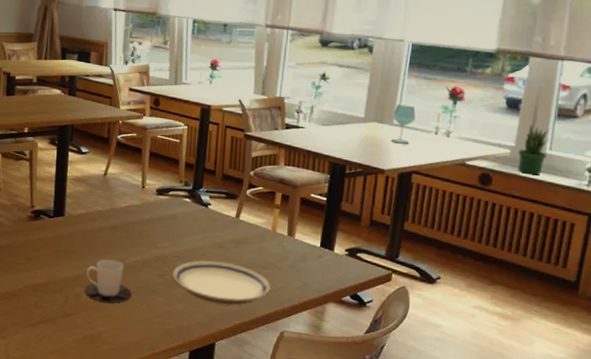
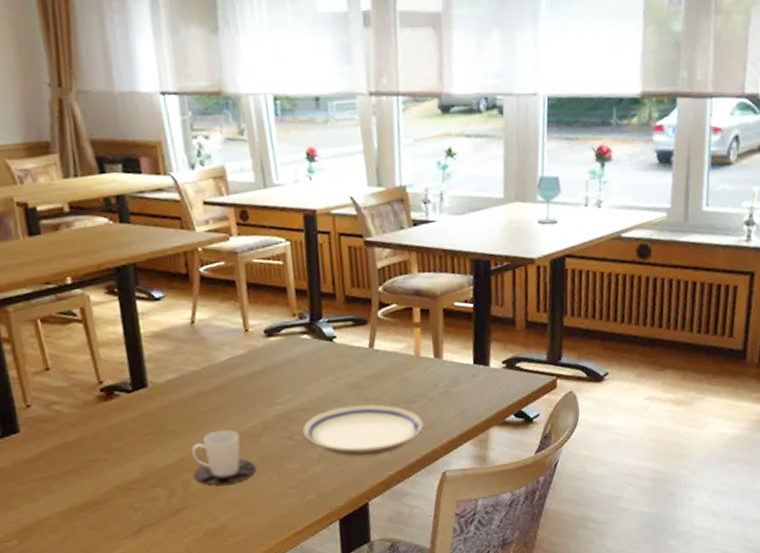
planter: present [518,124,549,176] -> none [674,179,704,239]

